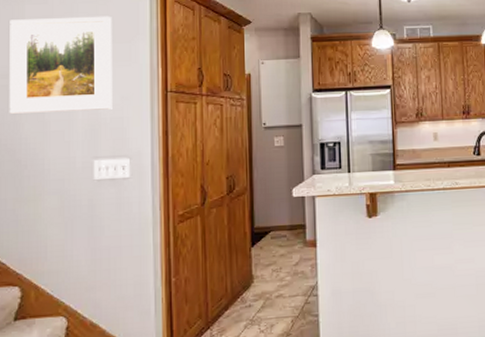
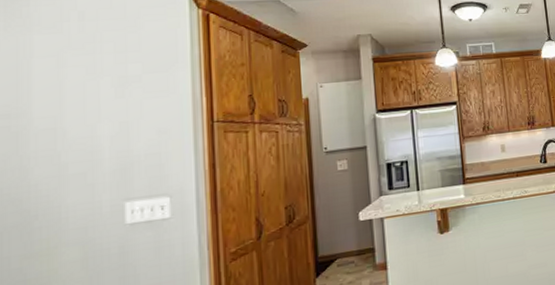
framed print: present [9,16,112,114] -> none [13,44,147,159]

